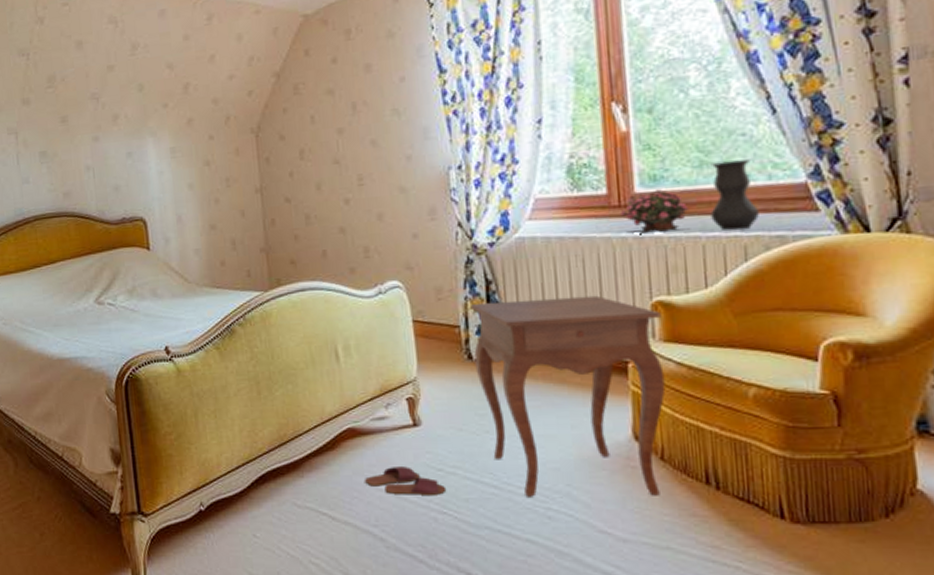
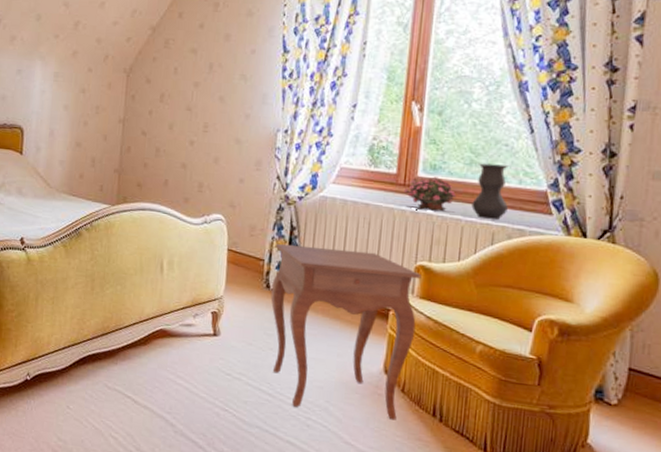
slippers: present [365,467,445,495] -> none [167,366,230,395]

